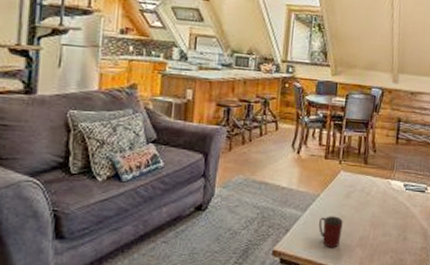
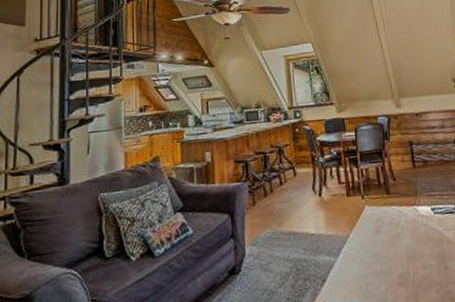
mug: present [319,216,343,248] -> none [354,255,380,293]

